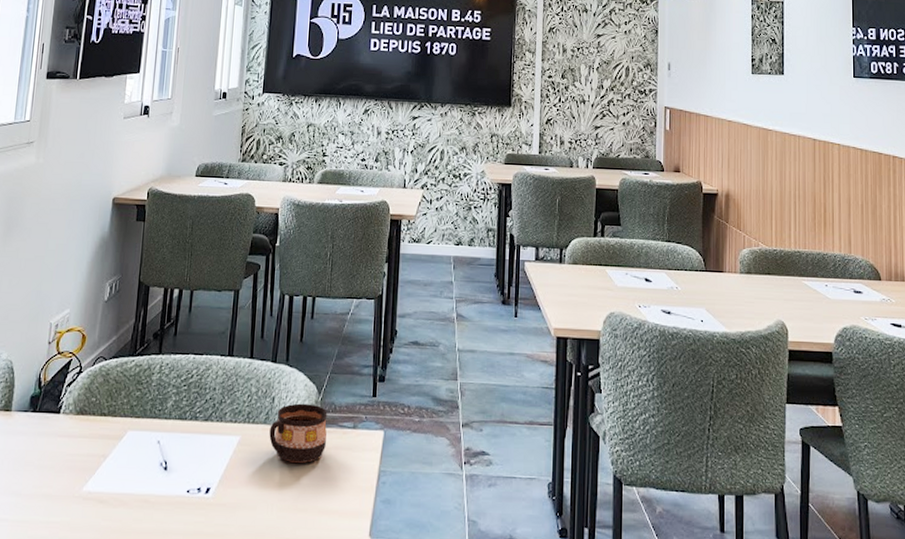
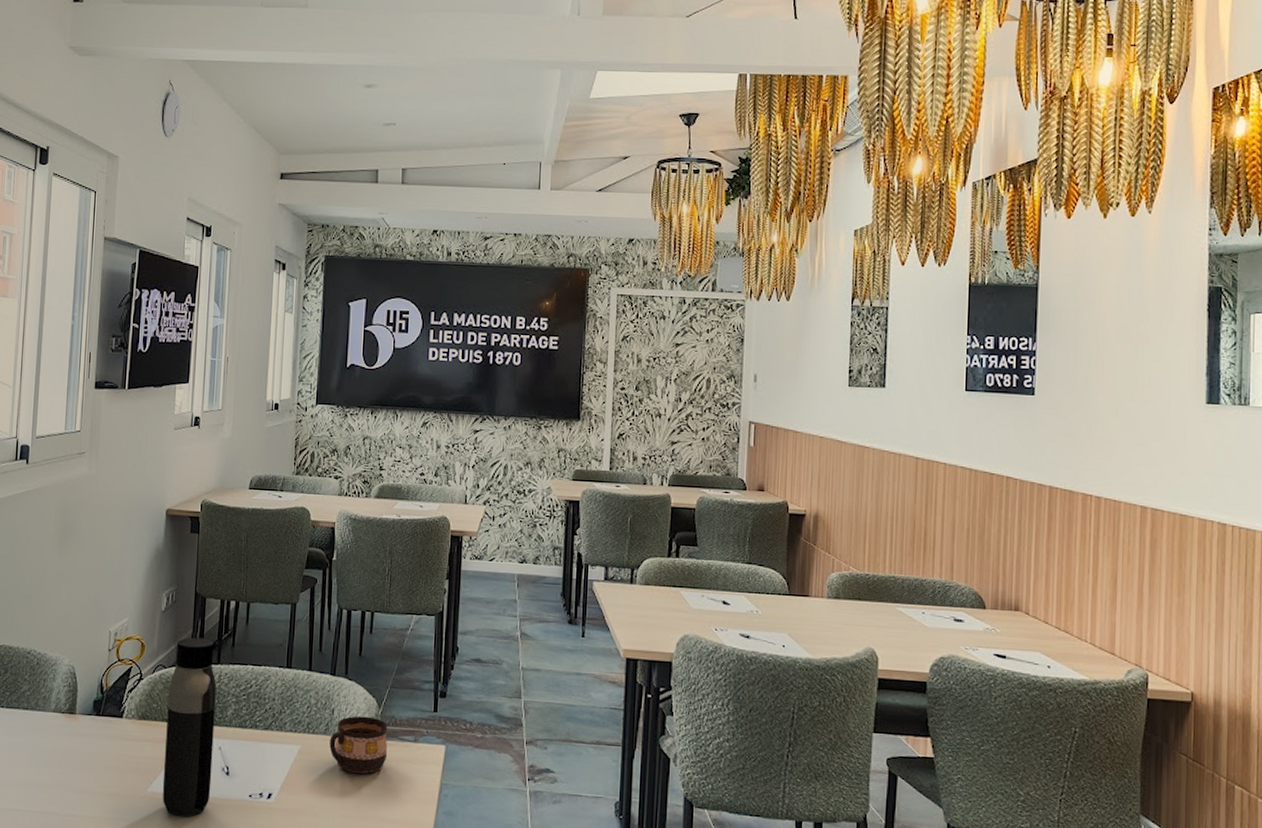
water bottle: none [97,327,157,516] -> present [162,637,216,817]

